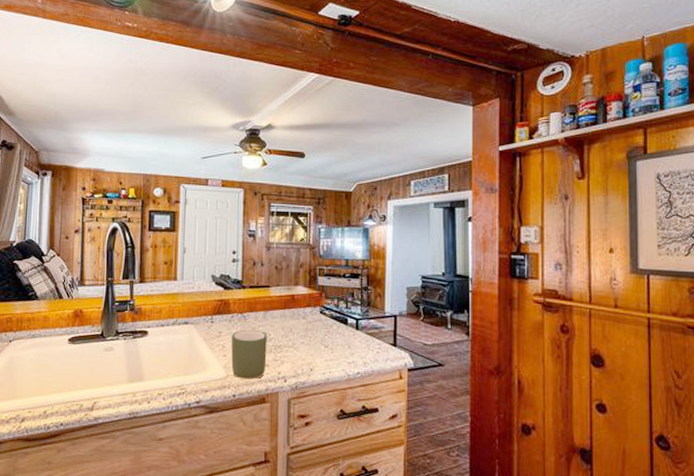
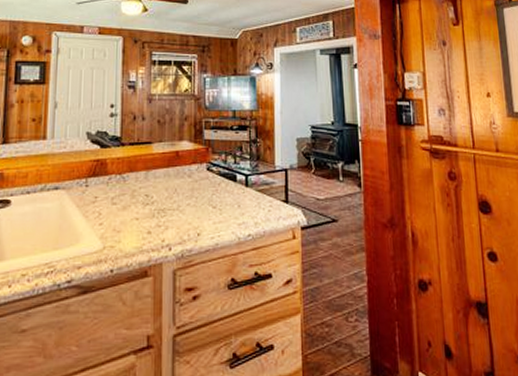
mug: present [231,330,267,381] -> none [108,193,149,252]

